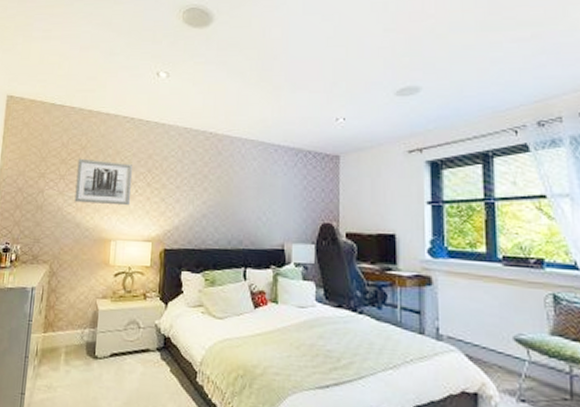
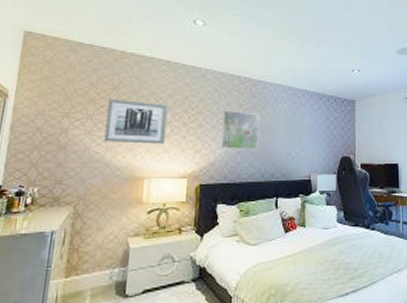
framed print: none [185,169,226,214] -> present [221,110,260,150]

